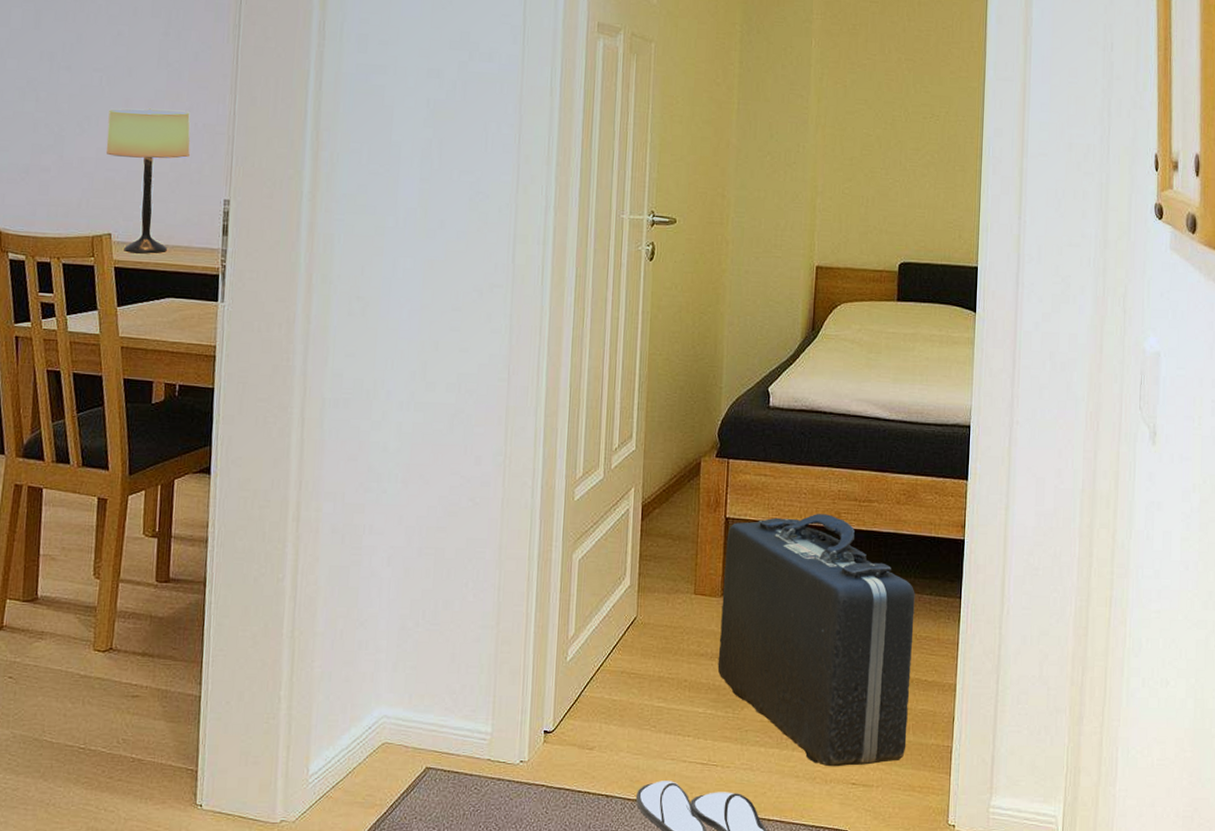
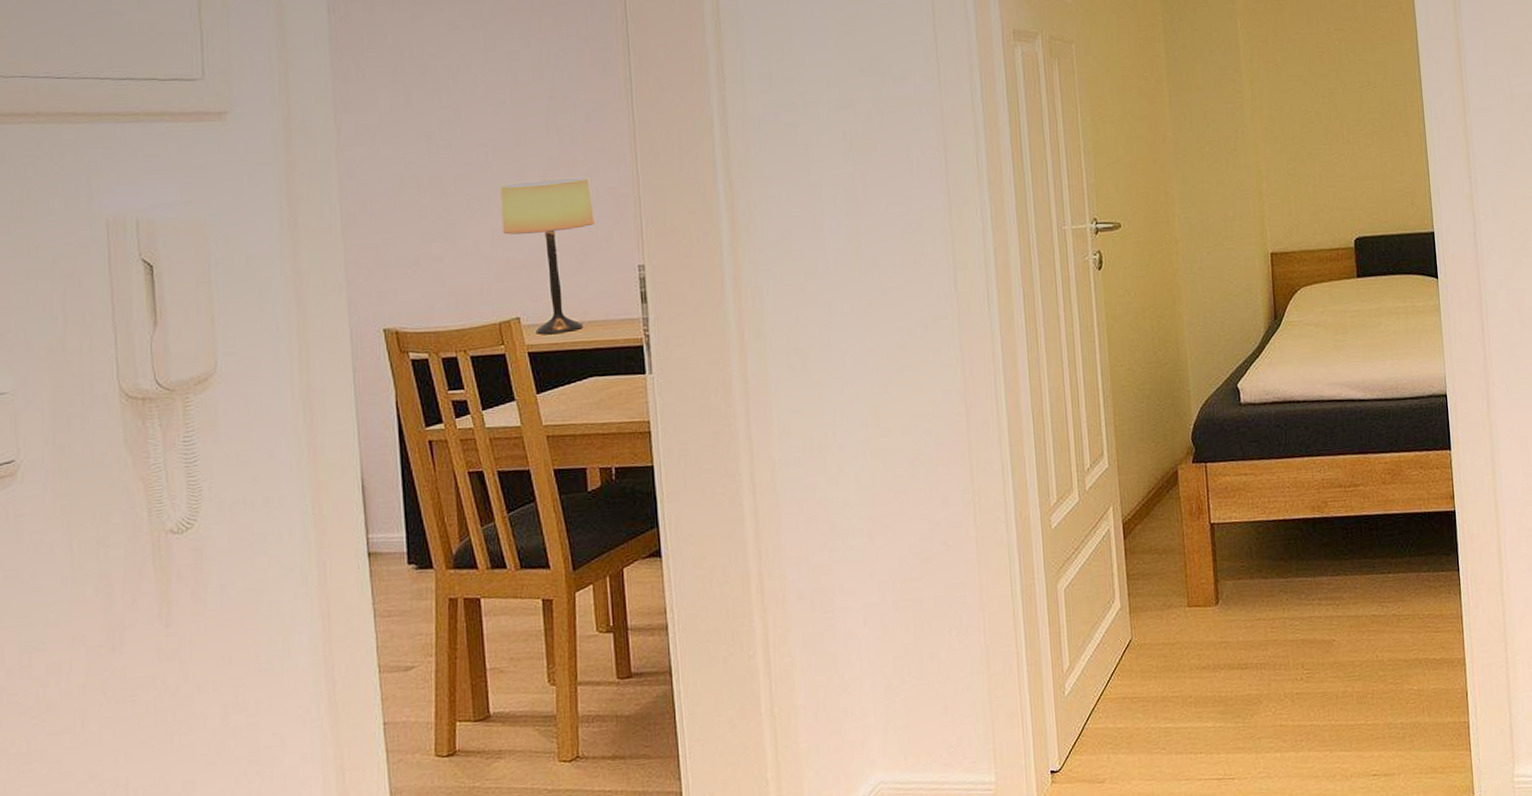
suitcase: present [717,514,915,767] -> none [1214,505,1423,762]

